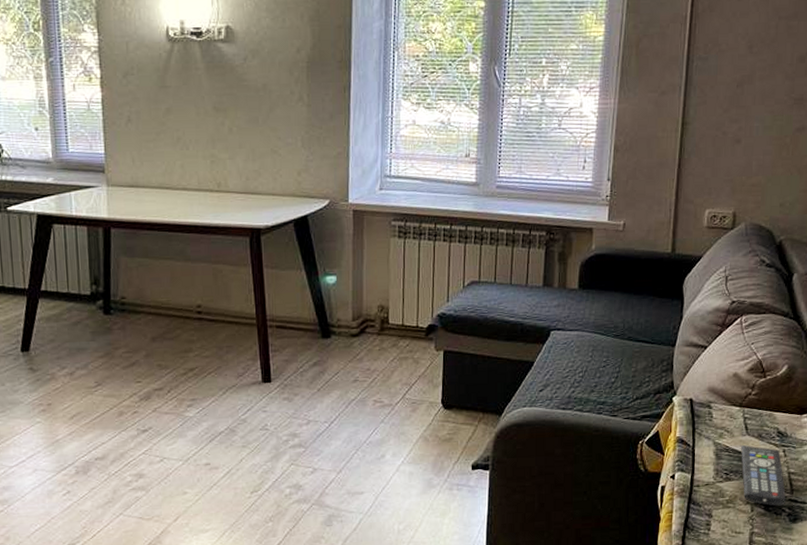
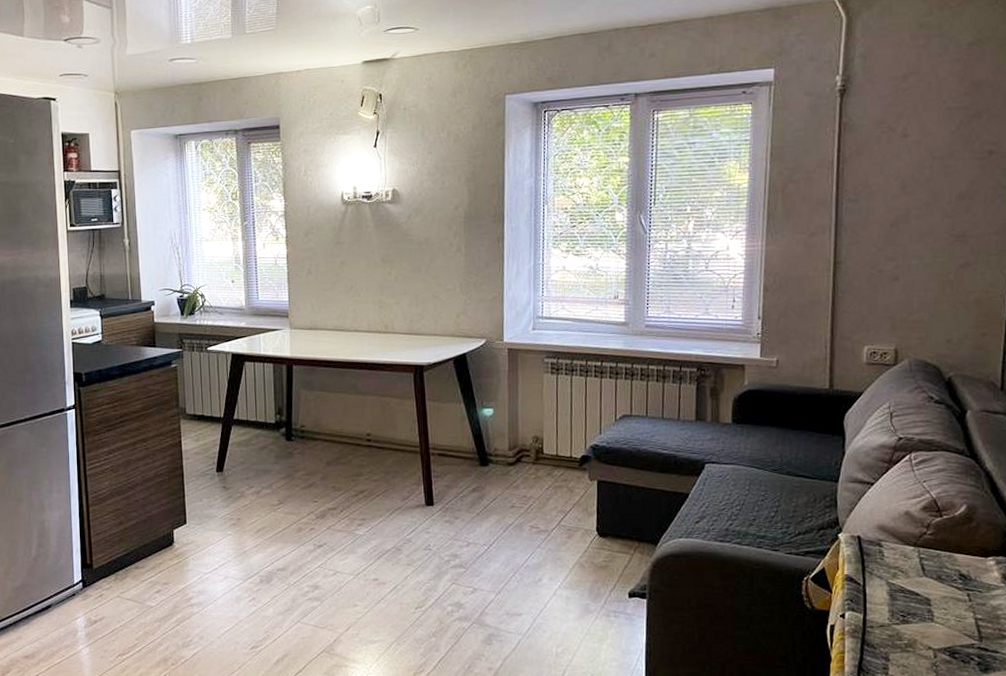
remote control: present [741,445,787,506] -> none [918,587,975,653]

